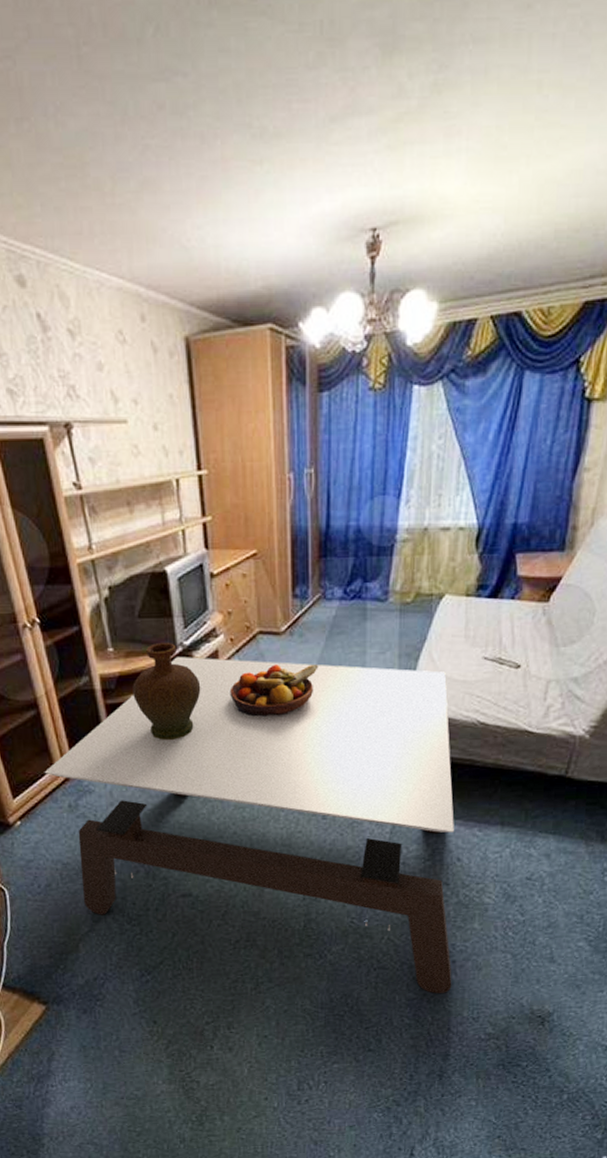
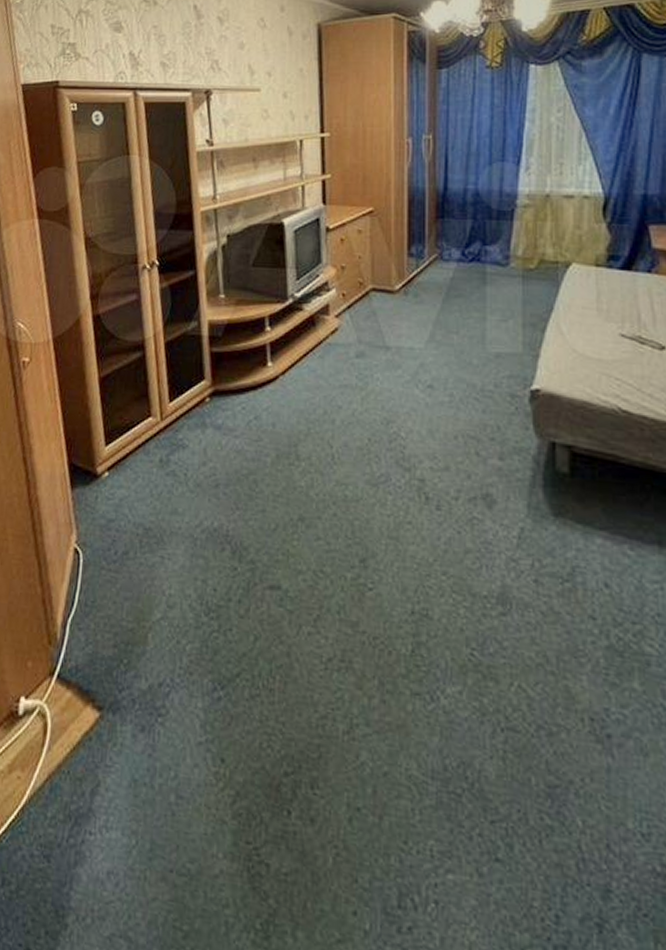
coffee table: present [44,657,454,994] -> none [140,309,608,786]
decorative vase: present [132,643,201,741] -> none [239,293,309,398]
fruit bowl: present [229,664,319,717] -> none [338,324,434,382]

